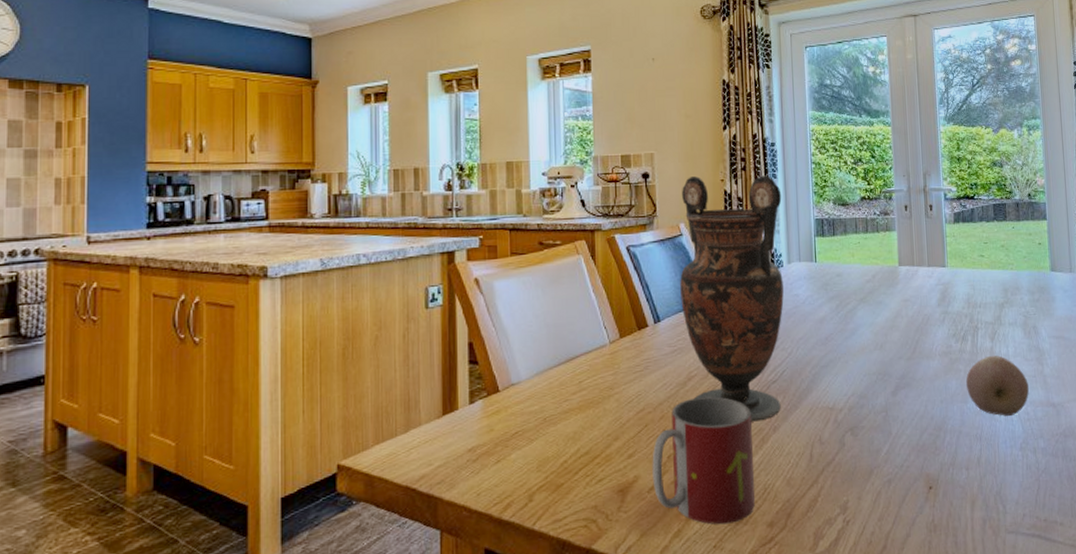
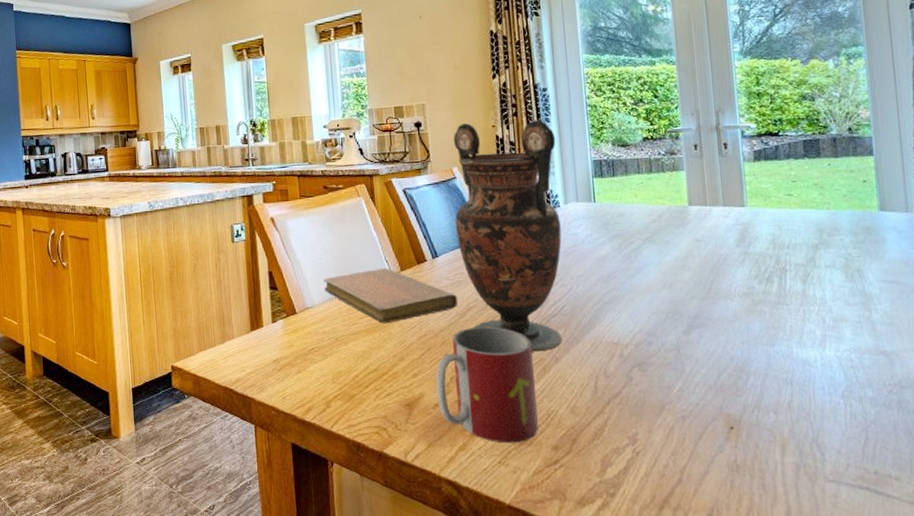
notebook: none [533,335,679,399] -> present [324,267,458,324]
fruit: present [966,355,1029,416] -> none [772,298,853,362]

